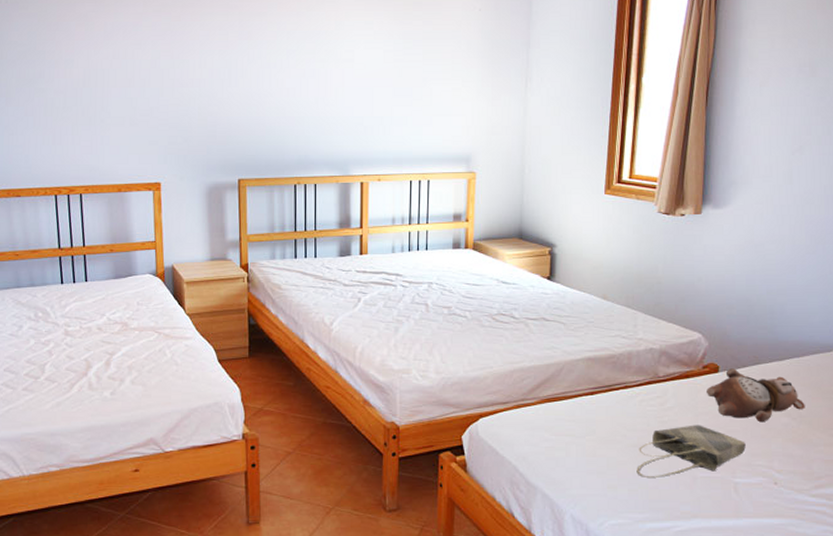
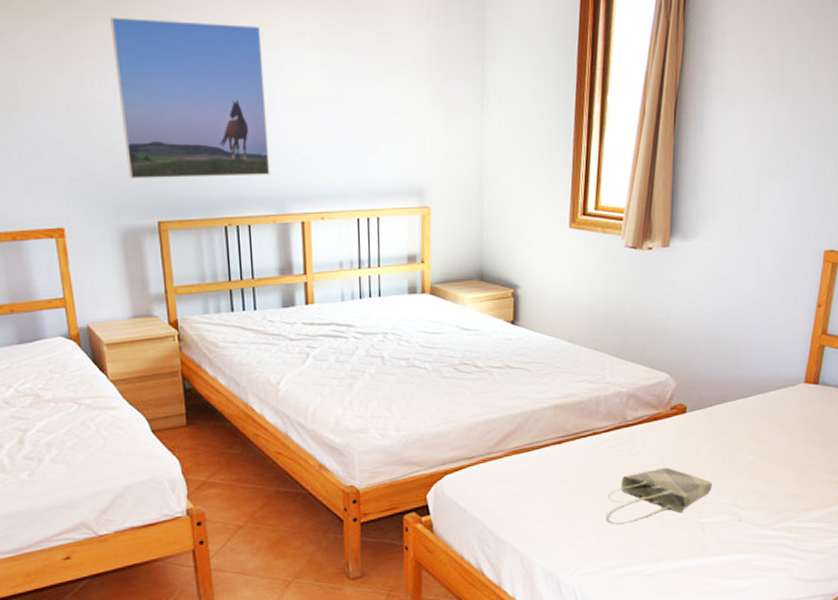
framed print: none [213,12,337,143] -> present [110,16,270,179]
teddy bear: present [707,368,805,423] -> none [674,408,769,461]

